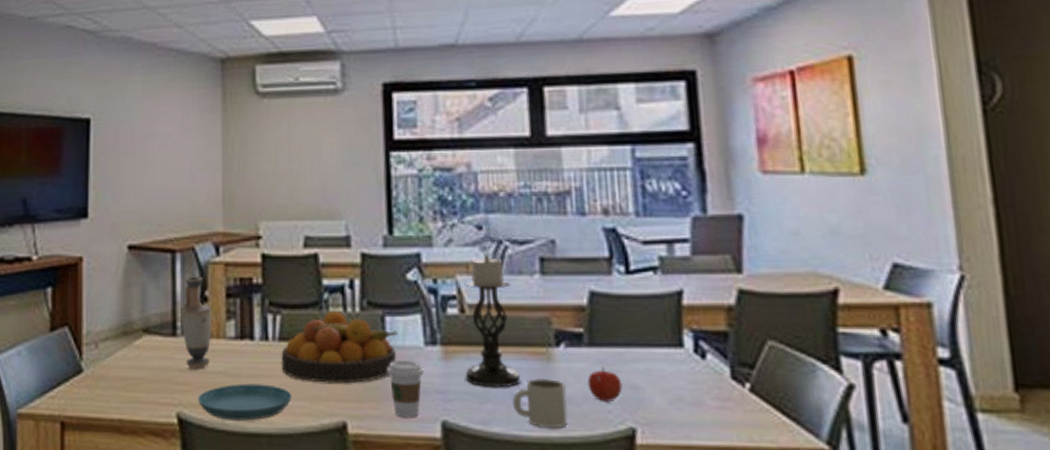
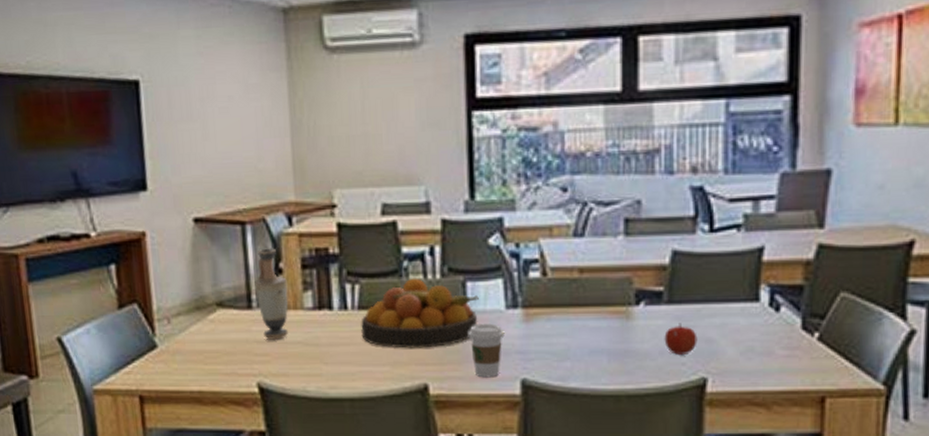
saucer: present [197,384,292,421] -> none [277,352,373,387]
candle holder: present [465,254,521,388] -> none [545,217,600,346]
mug: present [512,377,568,429] -> none [590,335,643,382]

